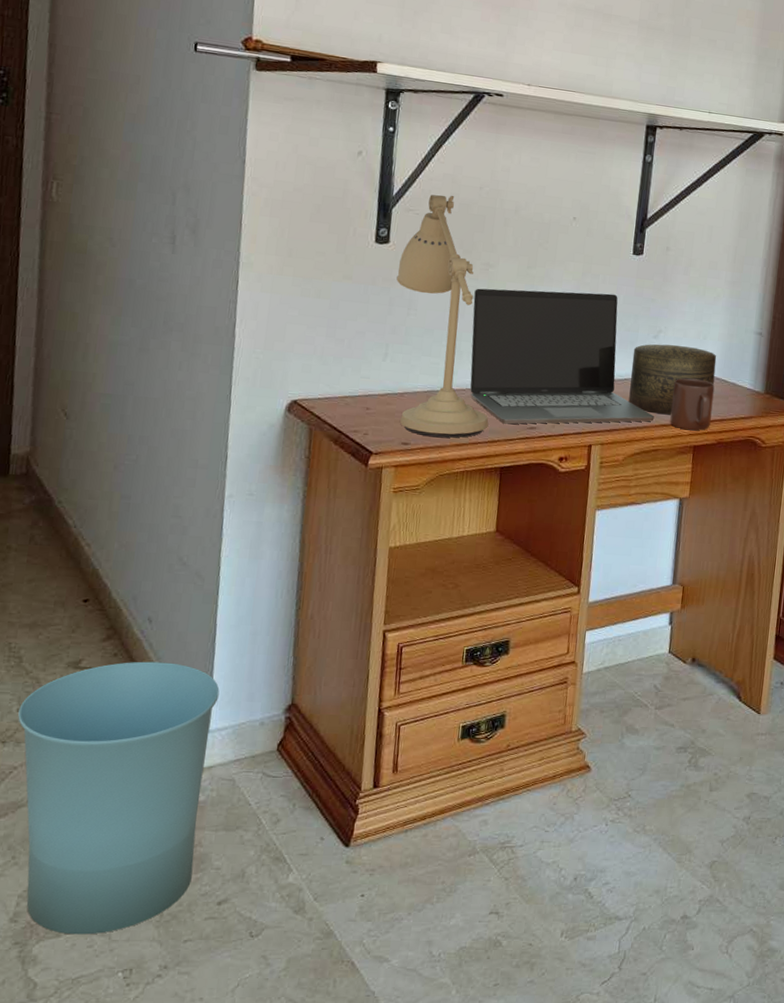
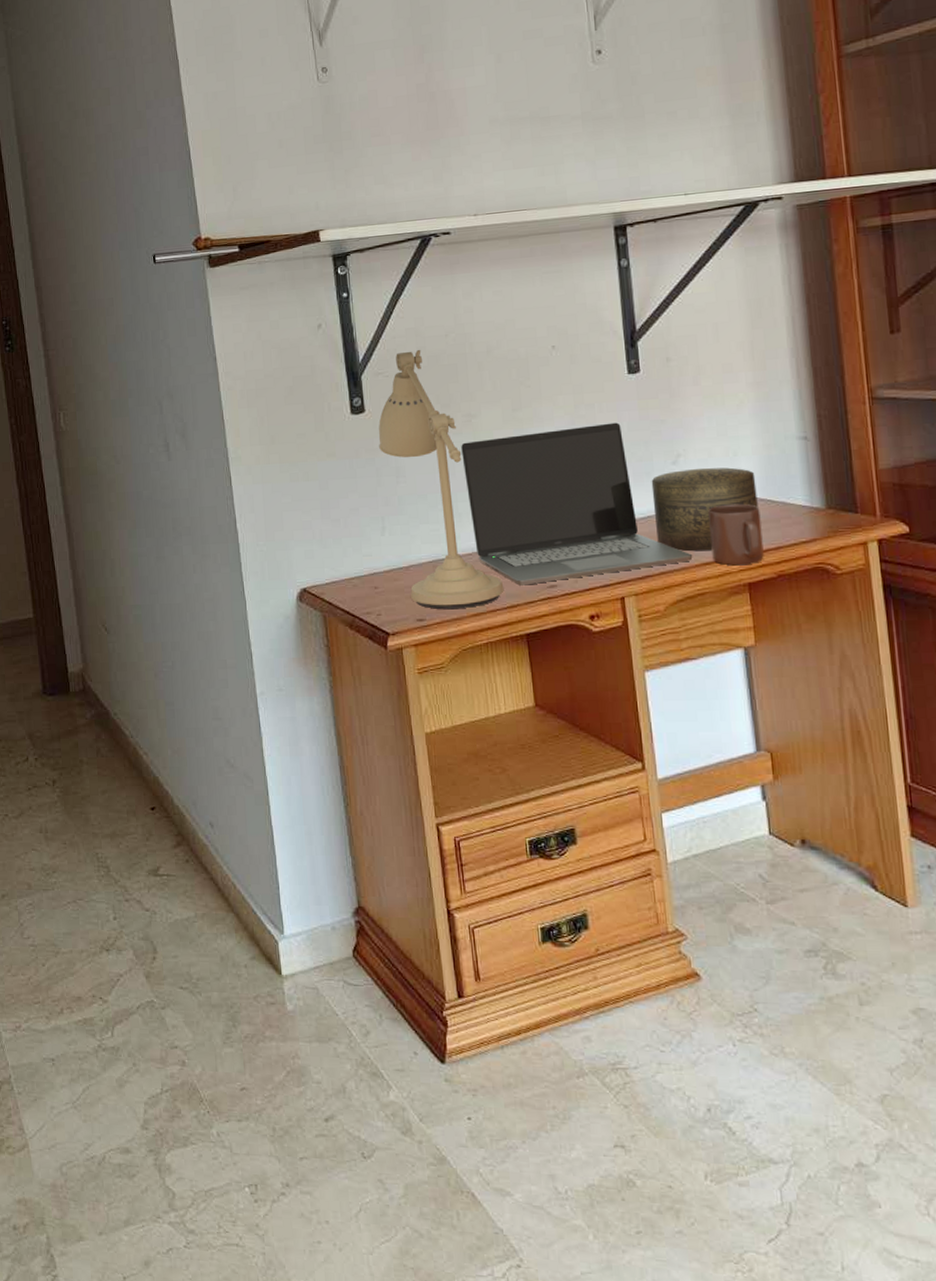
waste bin: present [18,661,220,935] -> none [115,867,296,1146]

